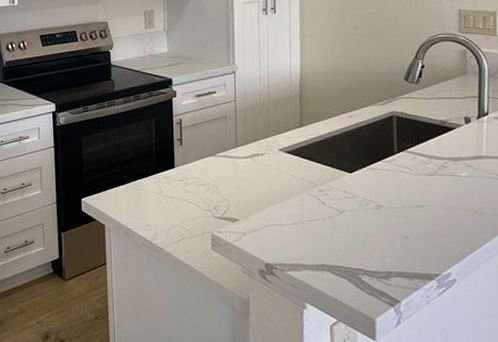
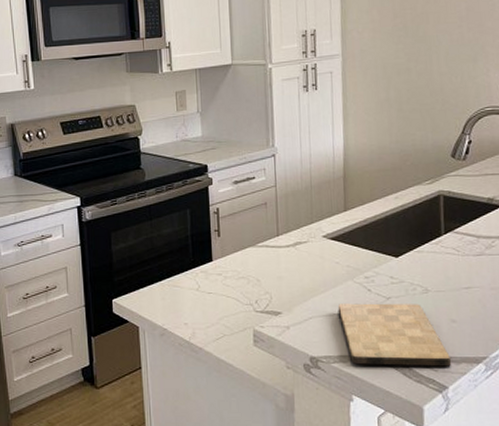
cutting board: none [292,214,404,282] -> present [337,303,452,367]

